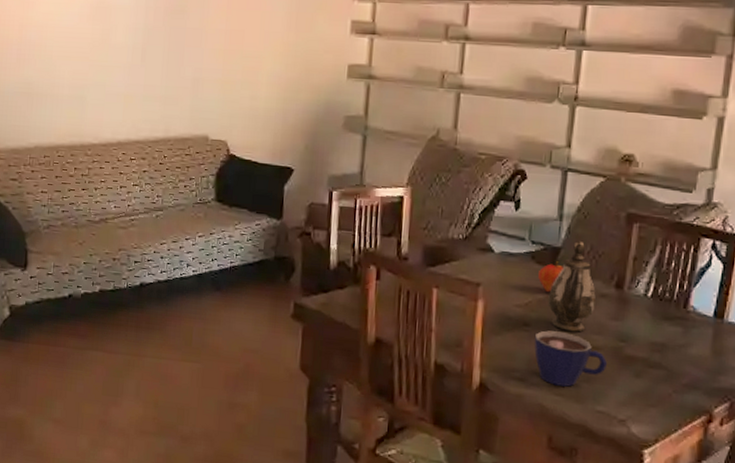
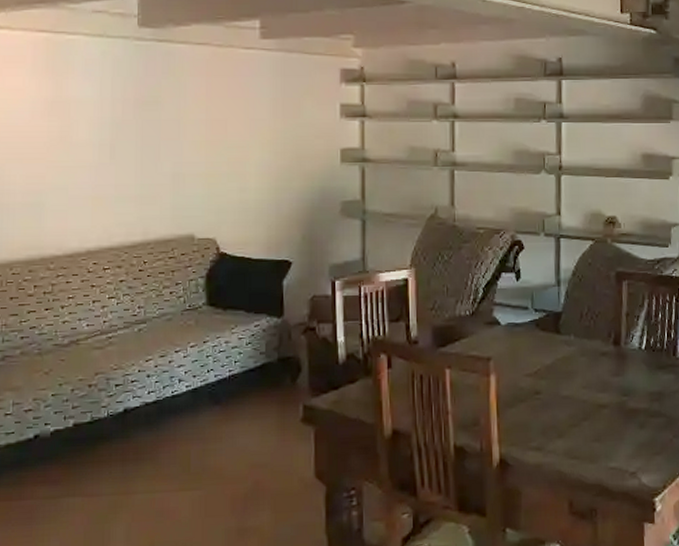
cup: present [534,330,608,387] -> none [547,395,615,449]
fruit: present [538,261,563,293] -> none [544,326,566,358]
teapot: present [548,240,597,332] -> none [555,303,599,394]

